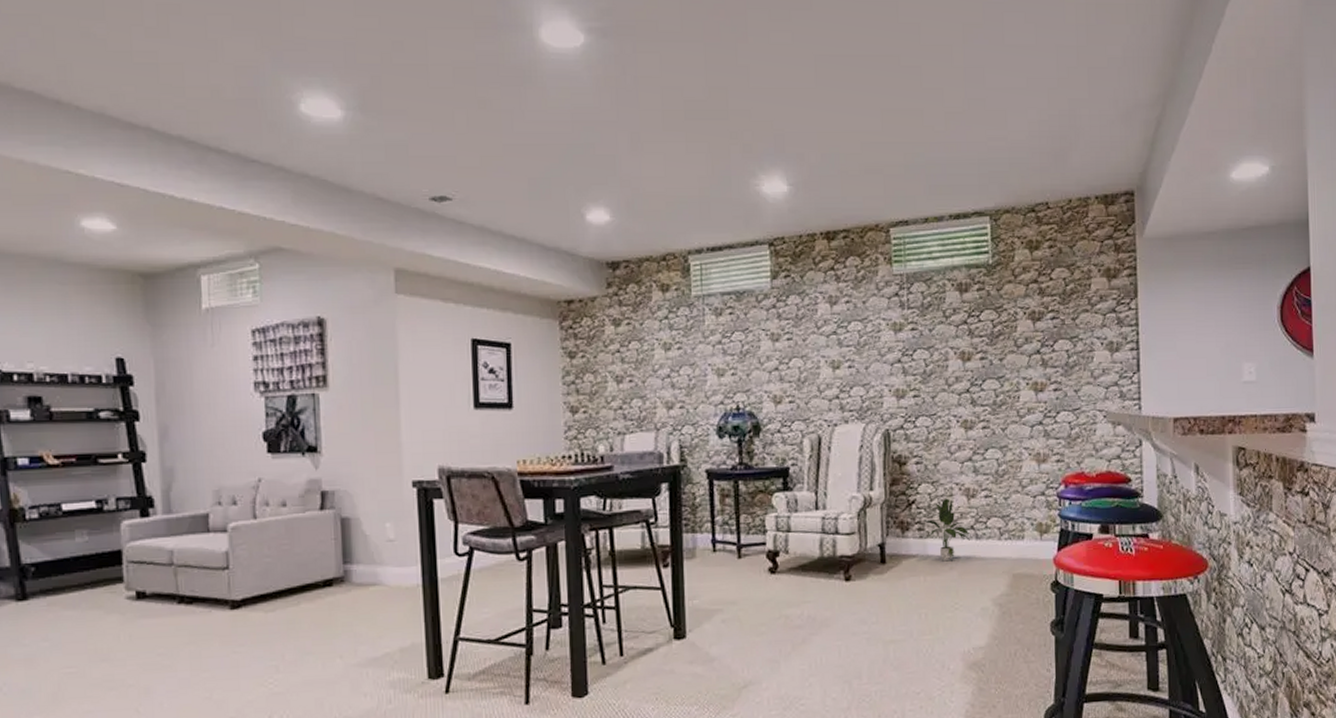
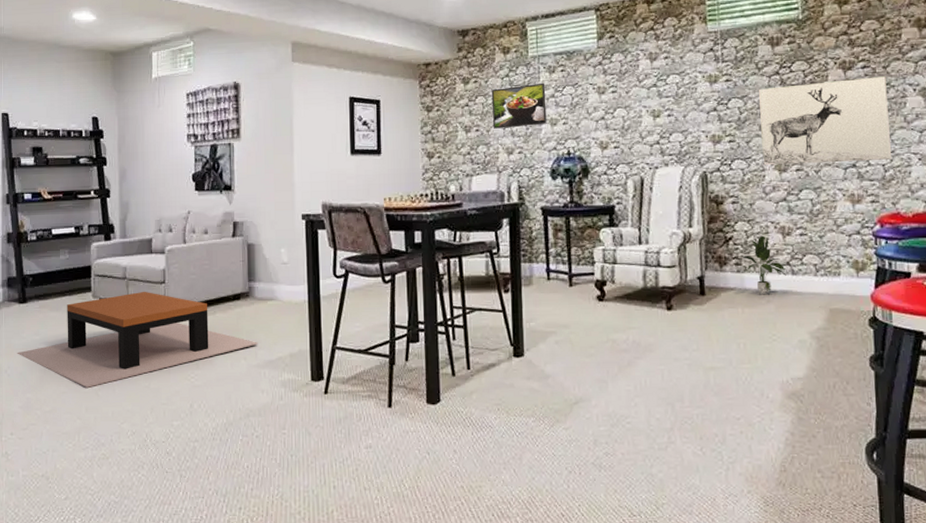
coffee table: none [16,579,358,704] -> present [17,291,258,388]
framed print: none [647,326,713,379] -> present [491,82,547,129]
wall art: none [946,329,1079,423] -> present [759,76,893,166]

